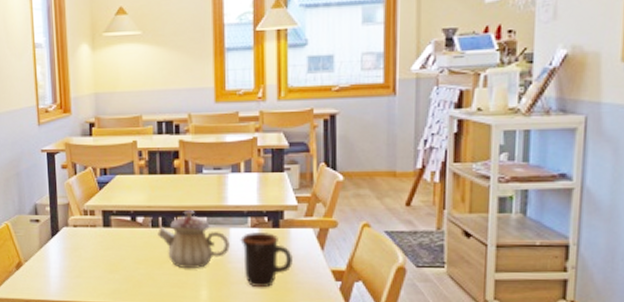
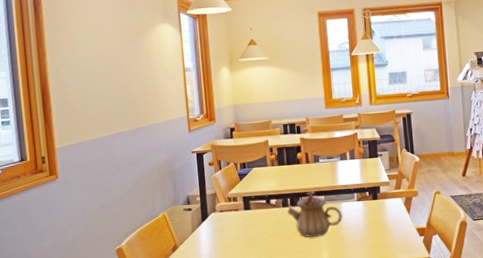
mug: present [240,231,292,288] -> none [350,203,389,248]

